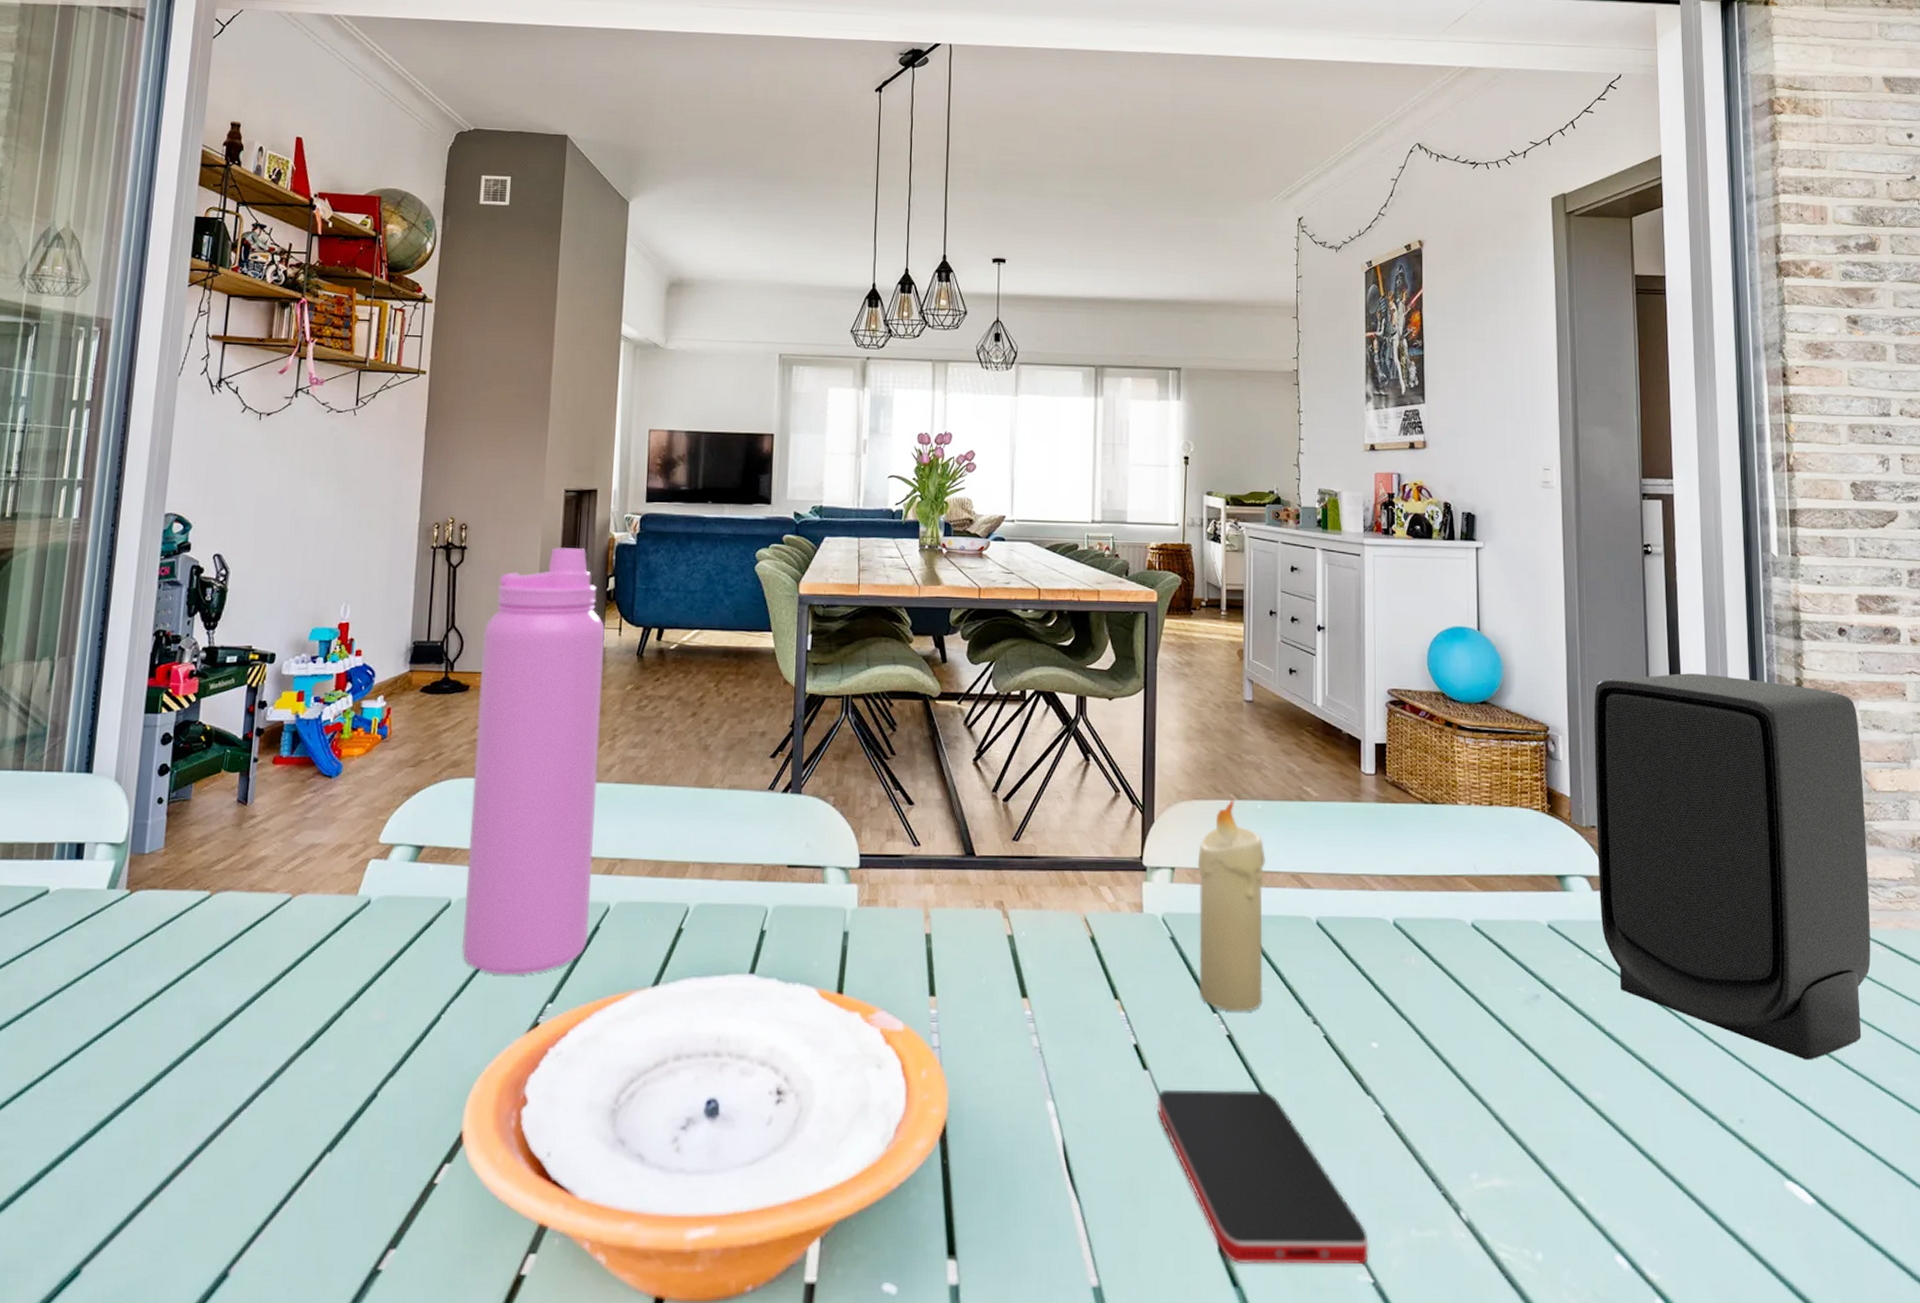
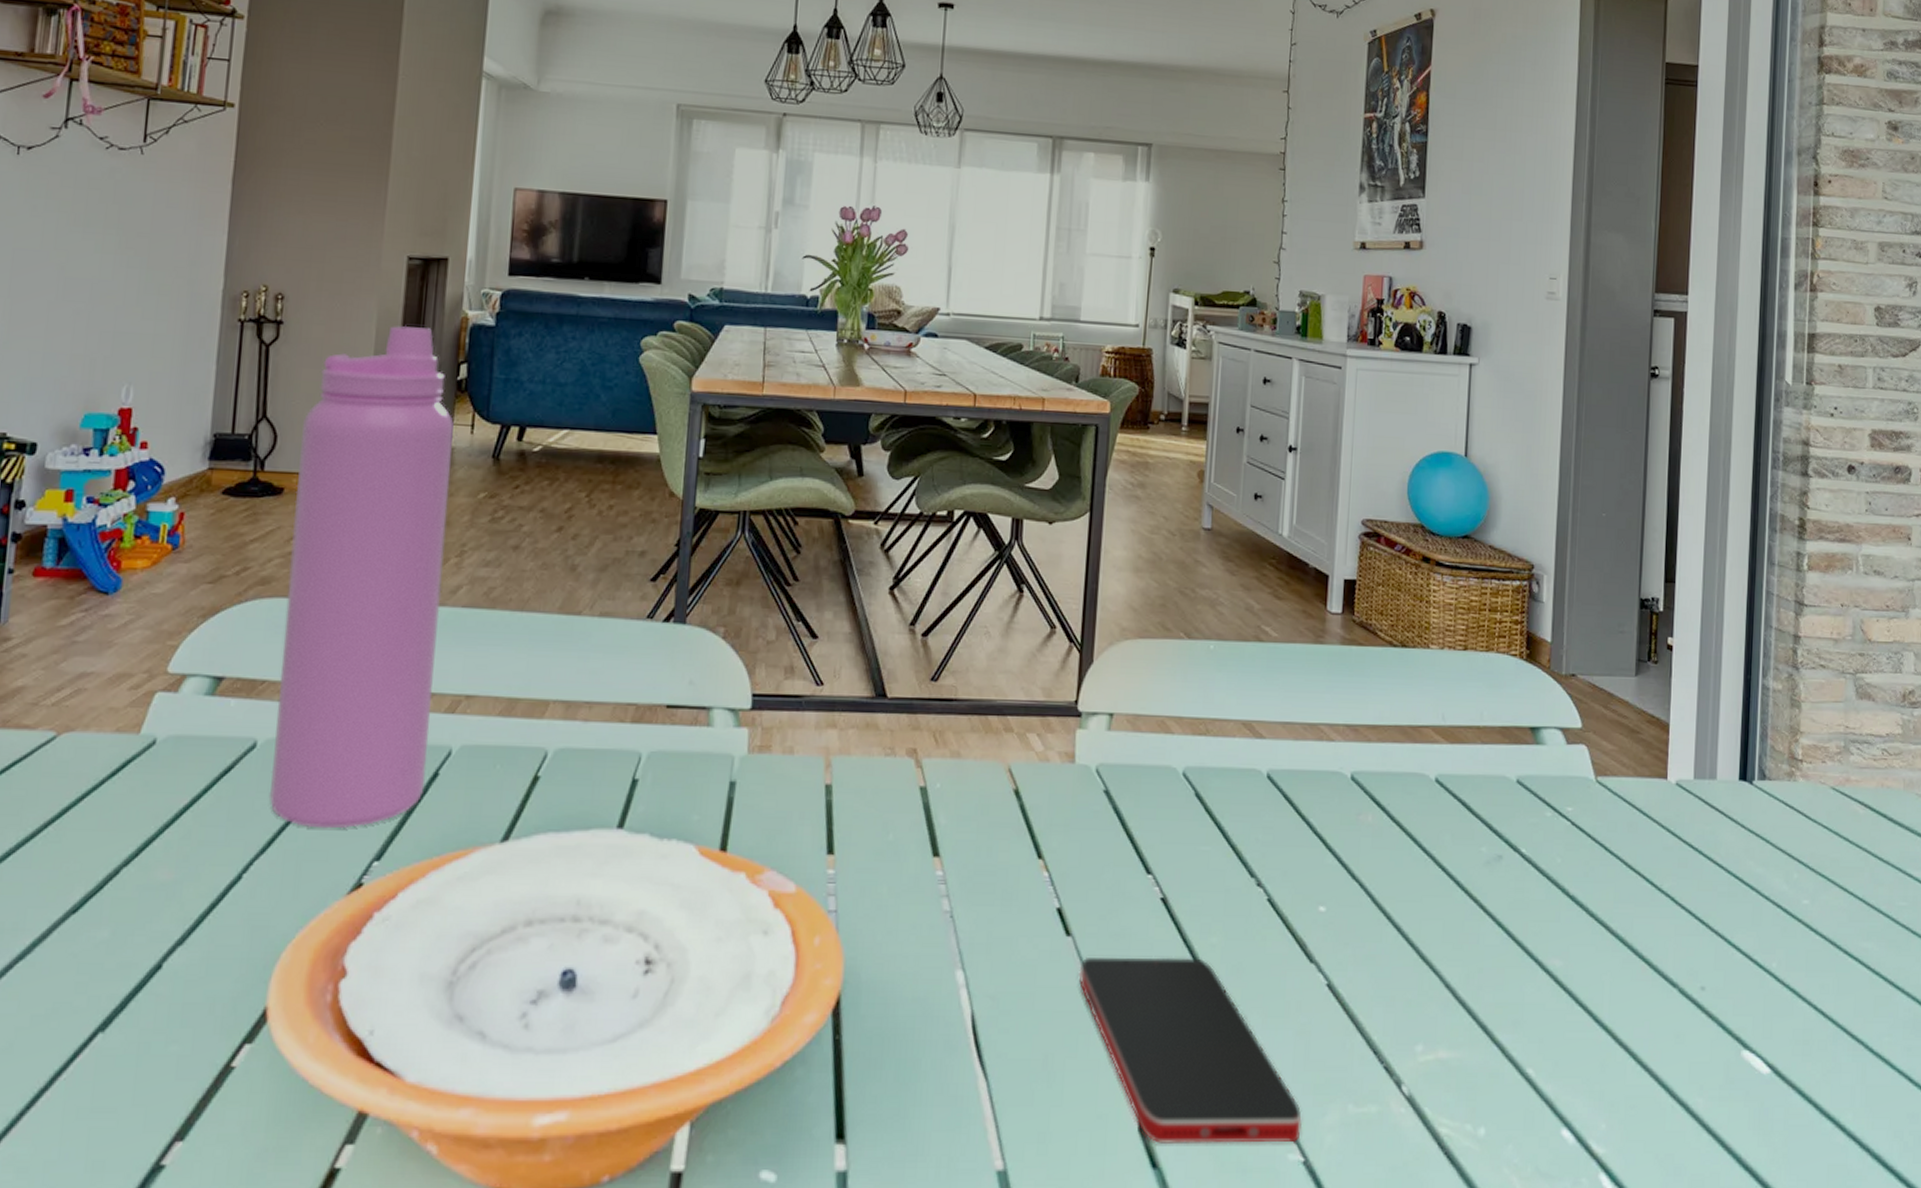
candle: present [1197,798,1265,1012] -> none [1132,637,1215,873]
speaker: present [1593,673,1871,1061] -> none [1573,510,1860,925]

